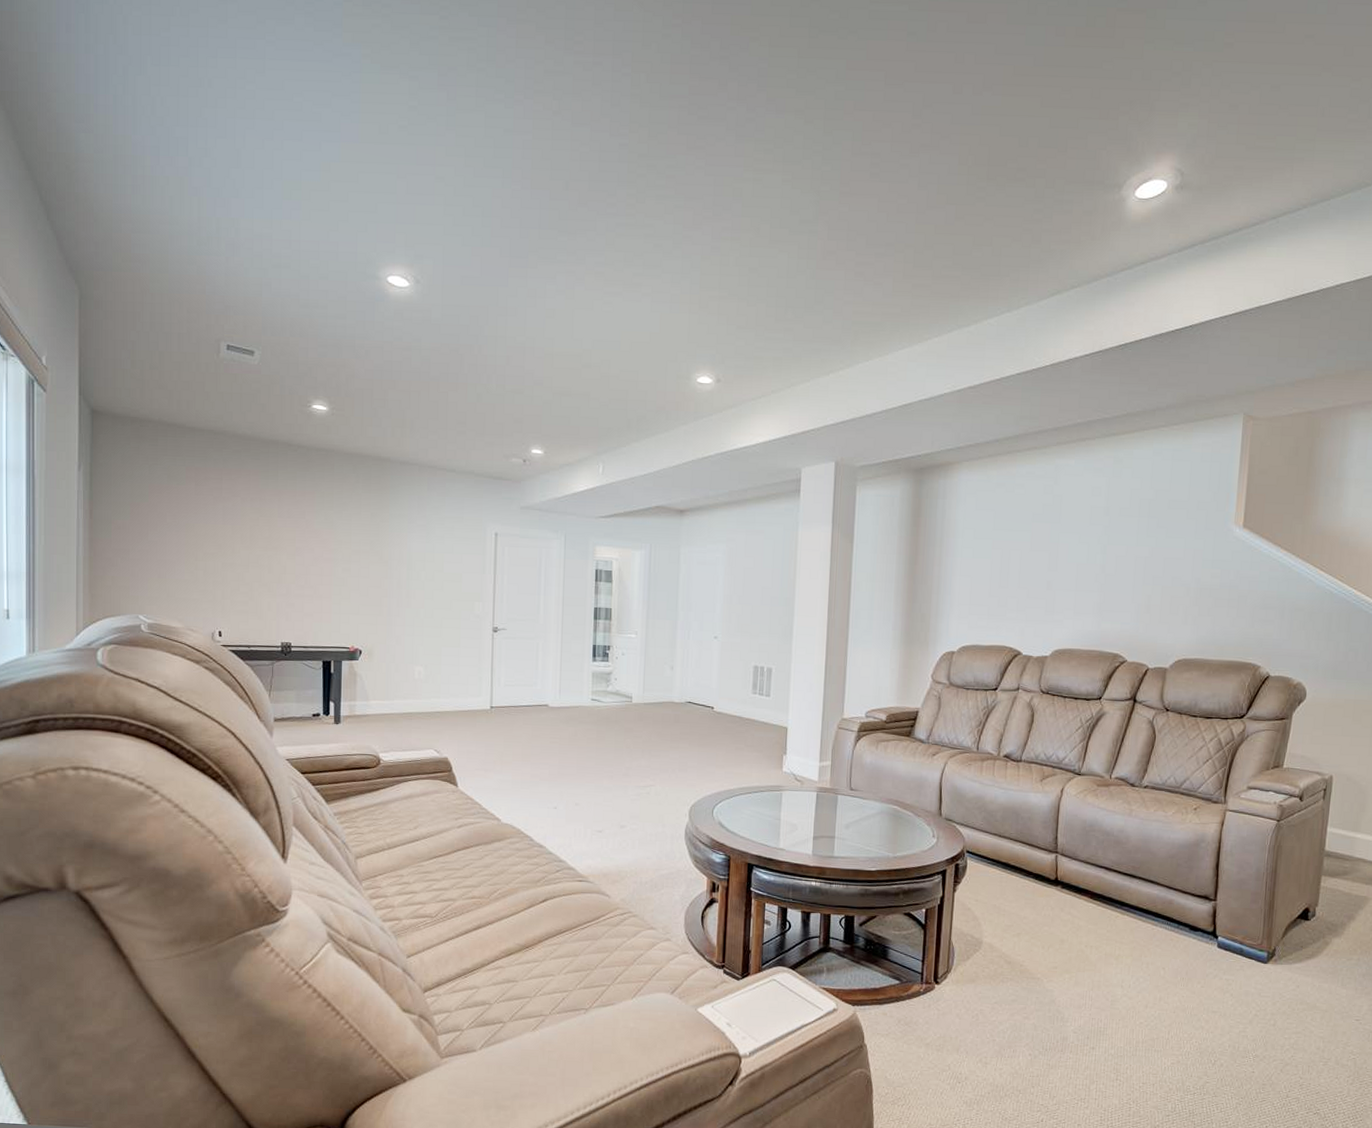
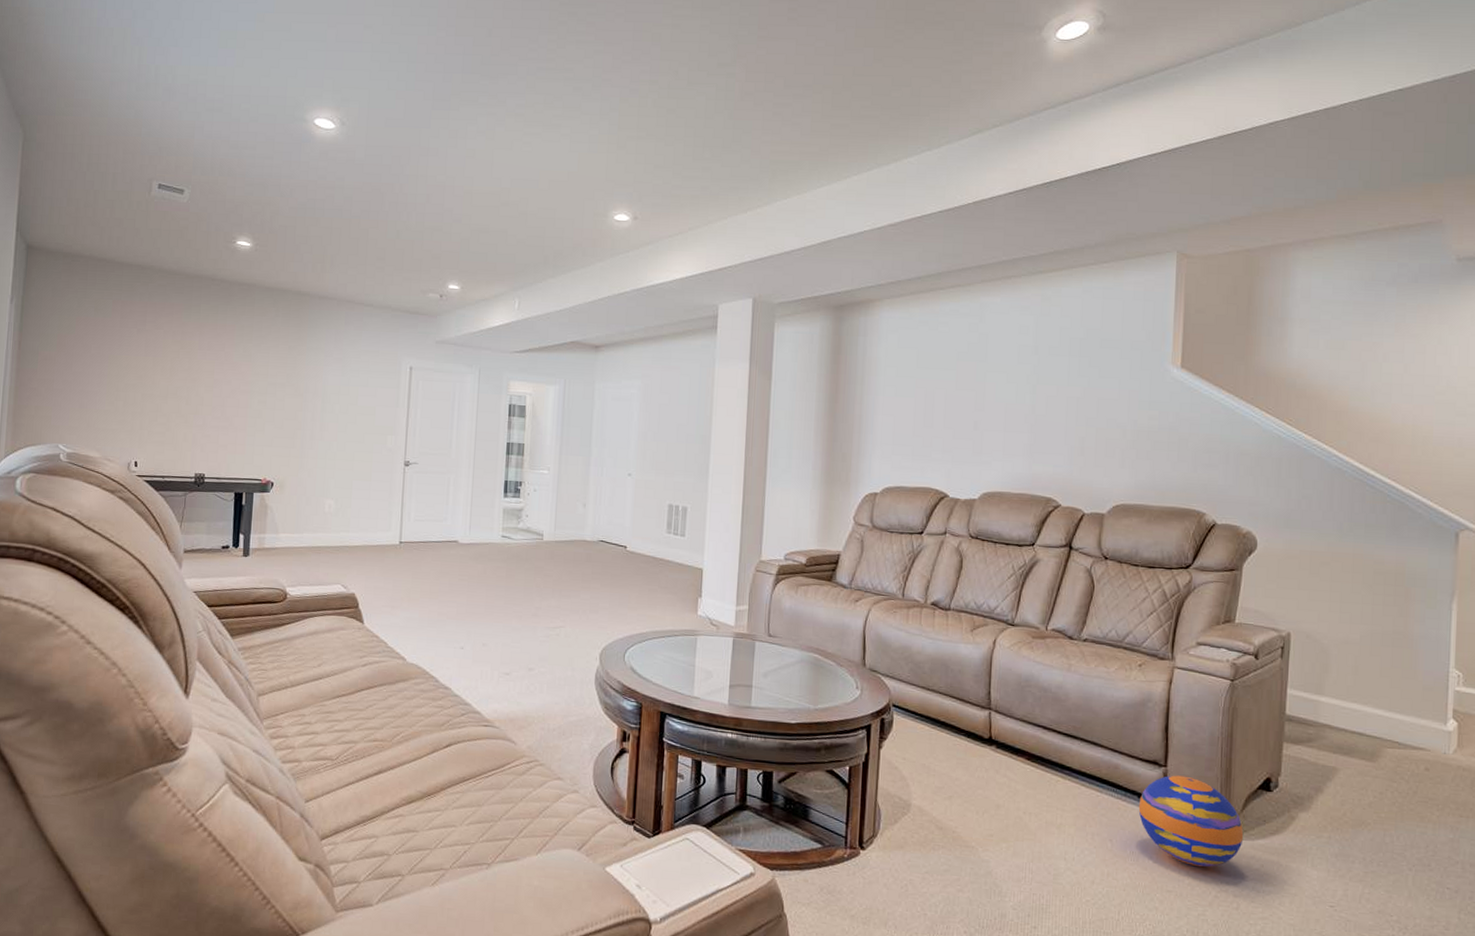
ball: none [1189,908,1283,989] -> present [1138,775,1244,867]

